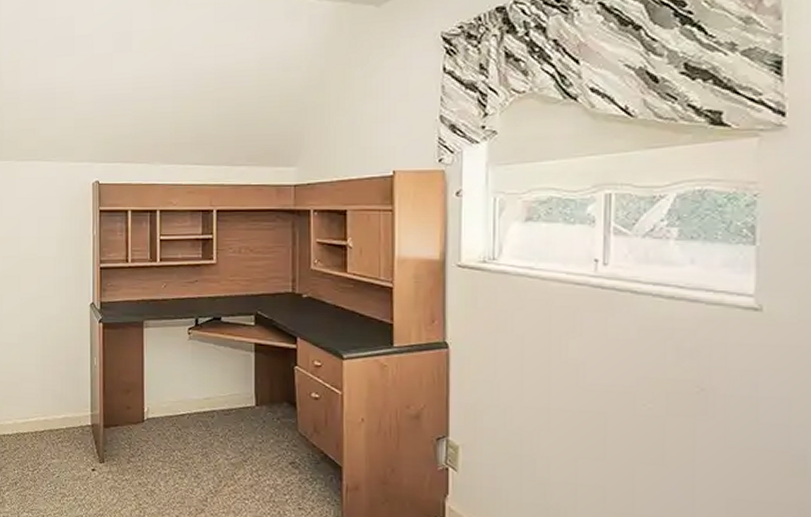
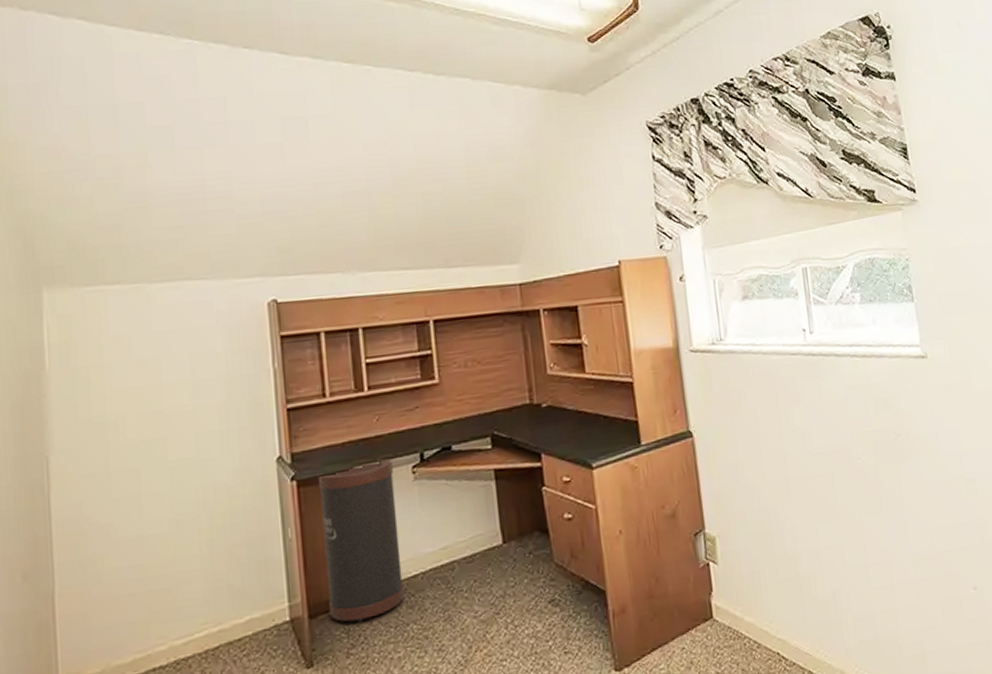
trash can: none [117,317,173,440] -> present [317,458,404,622]

